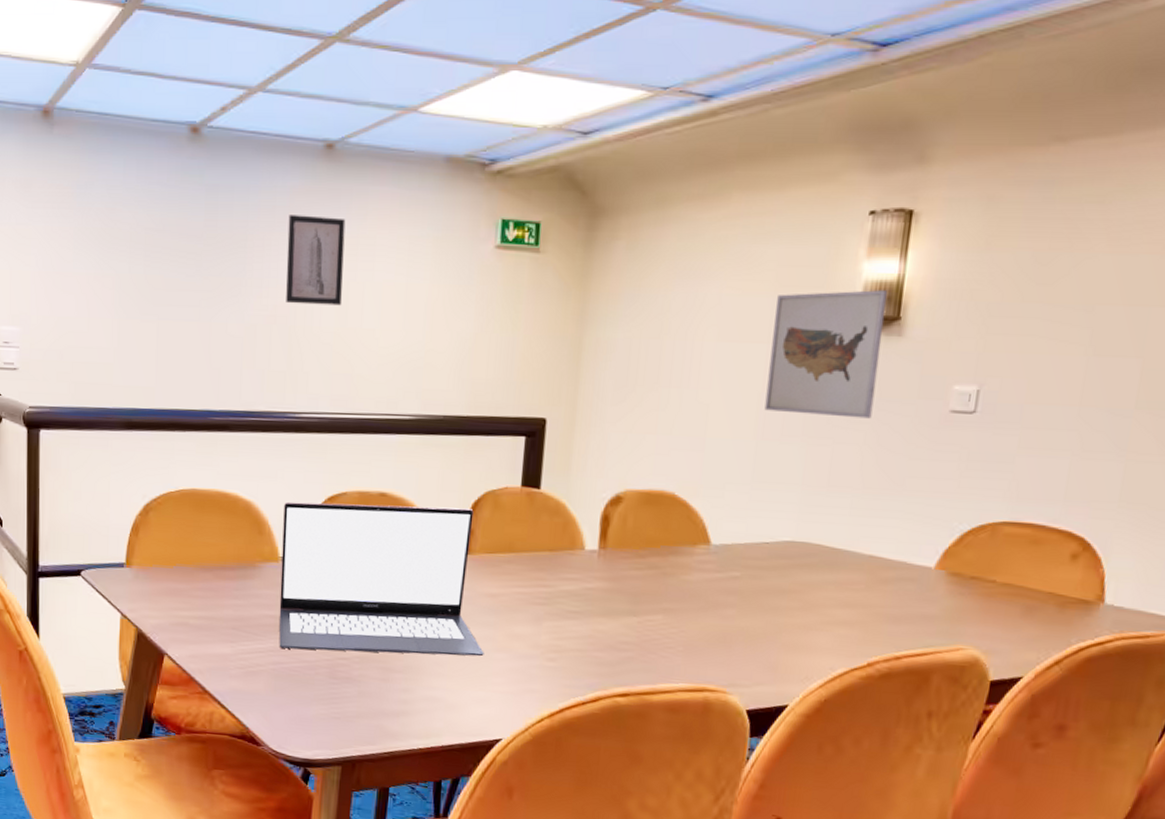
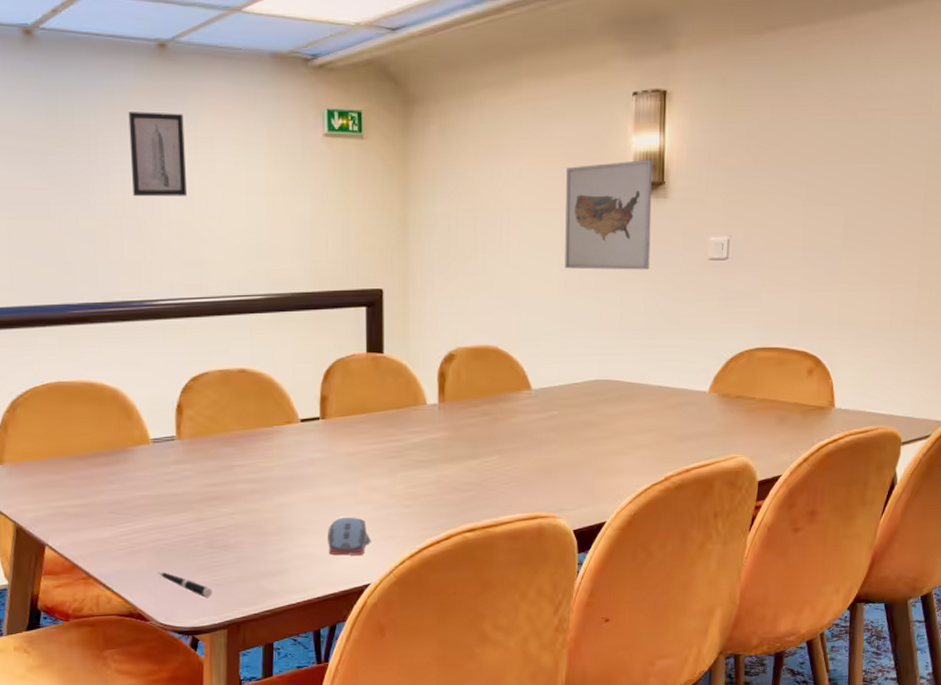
pen: none [273,695,330,731] -> present [157,571,212,599]
laptop: present [279,501,484,657] -> none [150,377,348,525]
computer mouse: none [458,663,507,706] -> present [328,517,371,556]

